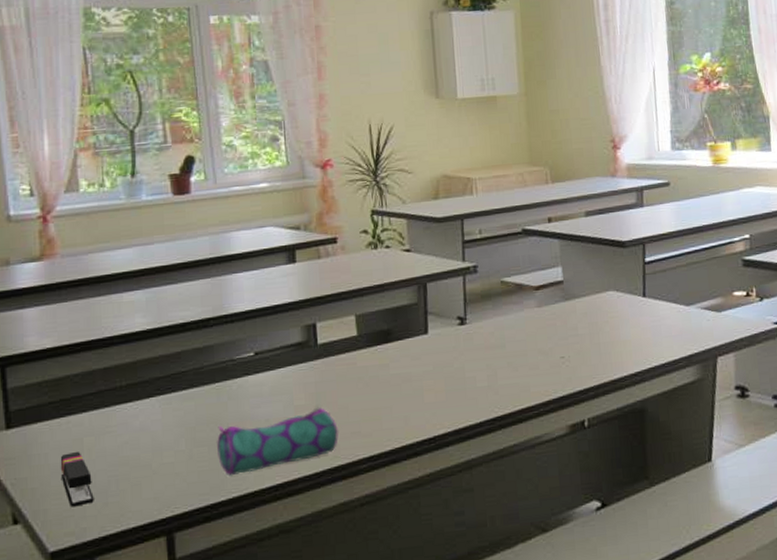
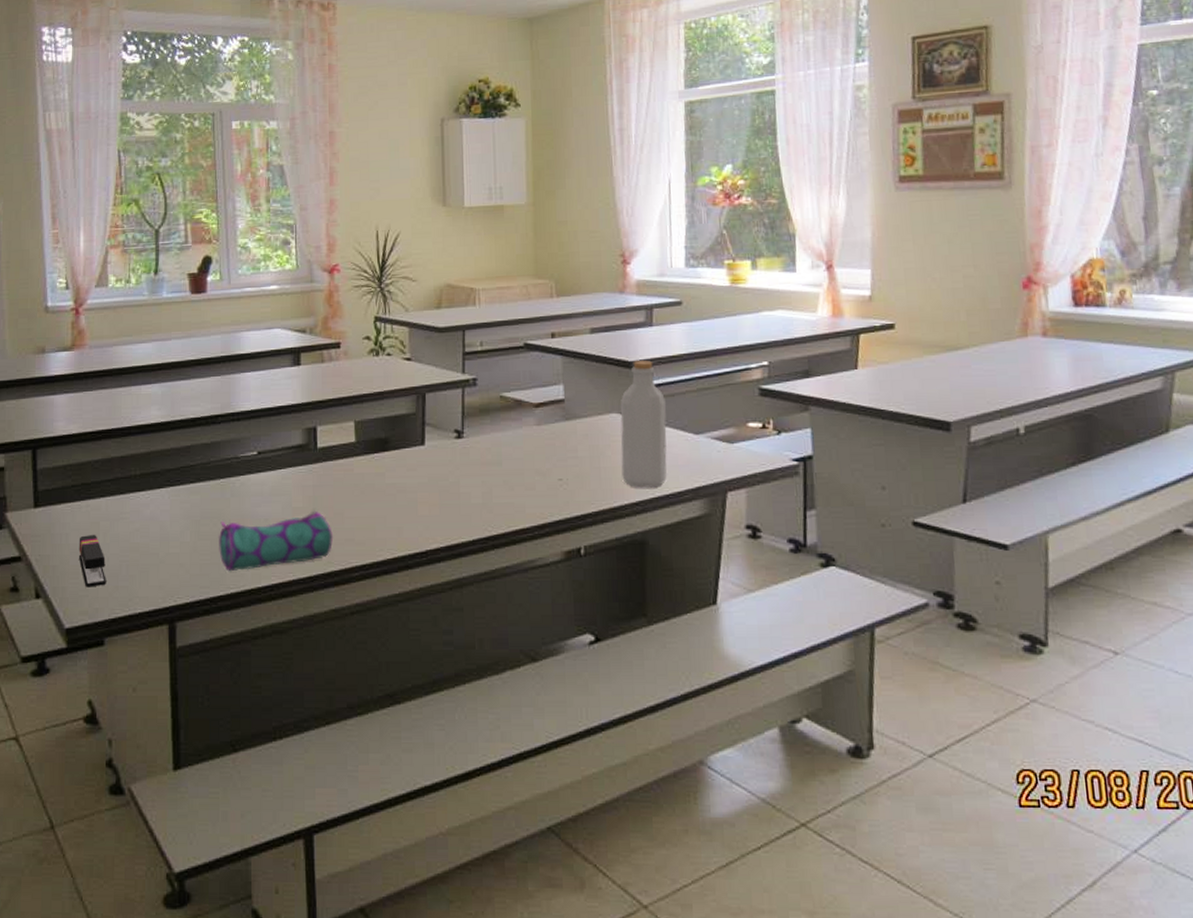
bottle: none [616,239,662,360] -> present [620,360,667,488]

